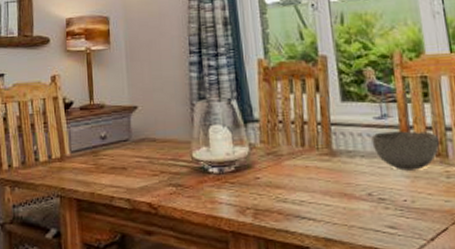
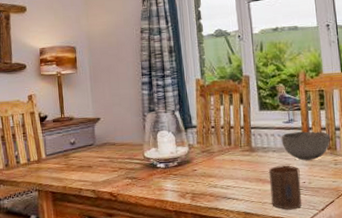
cup: none [356,176,403,238] -> present [269,165,302,210]

